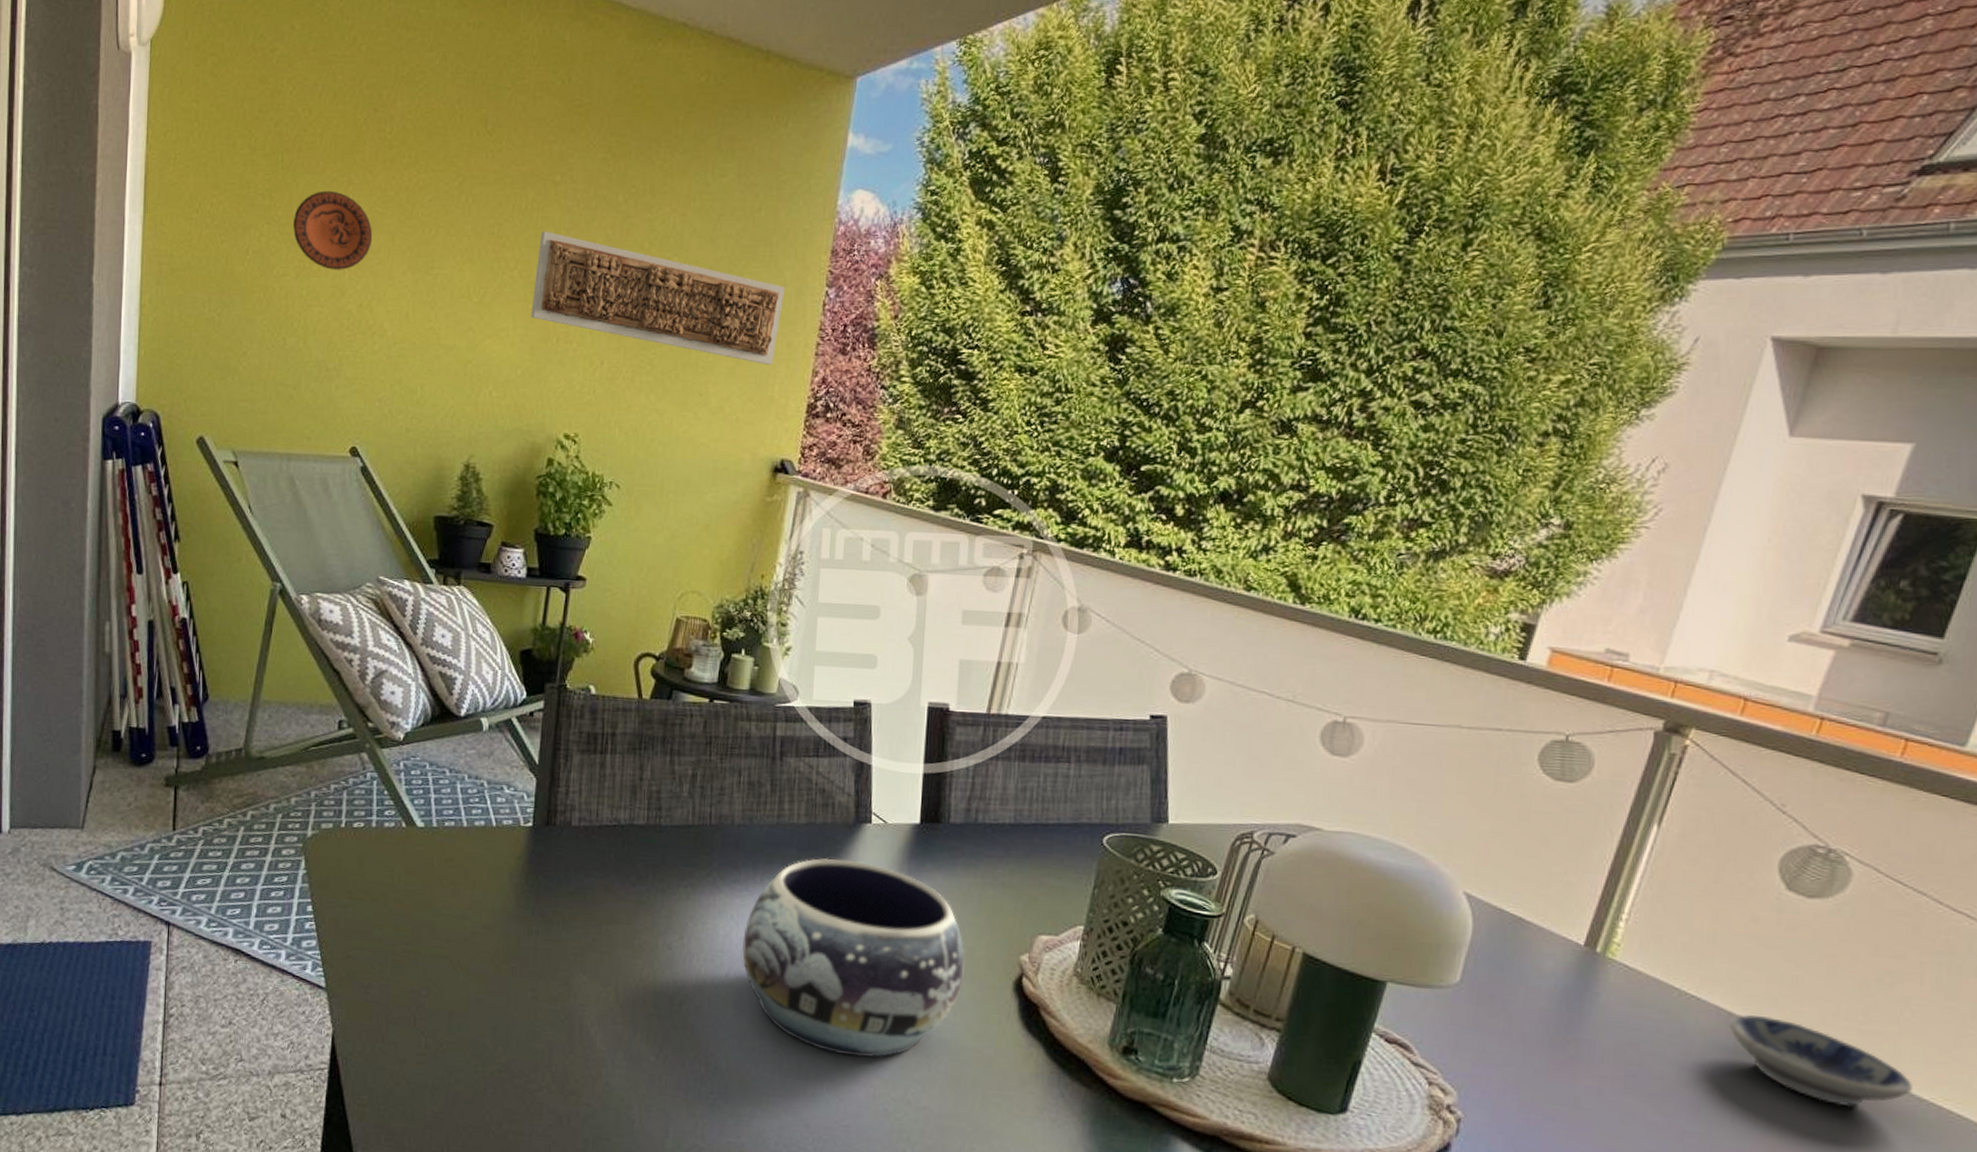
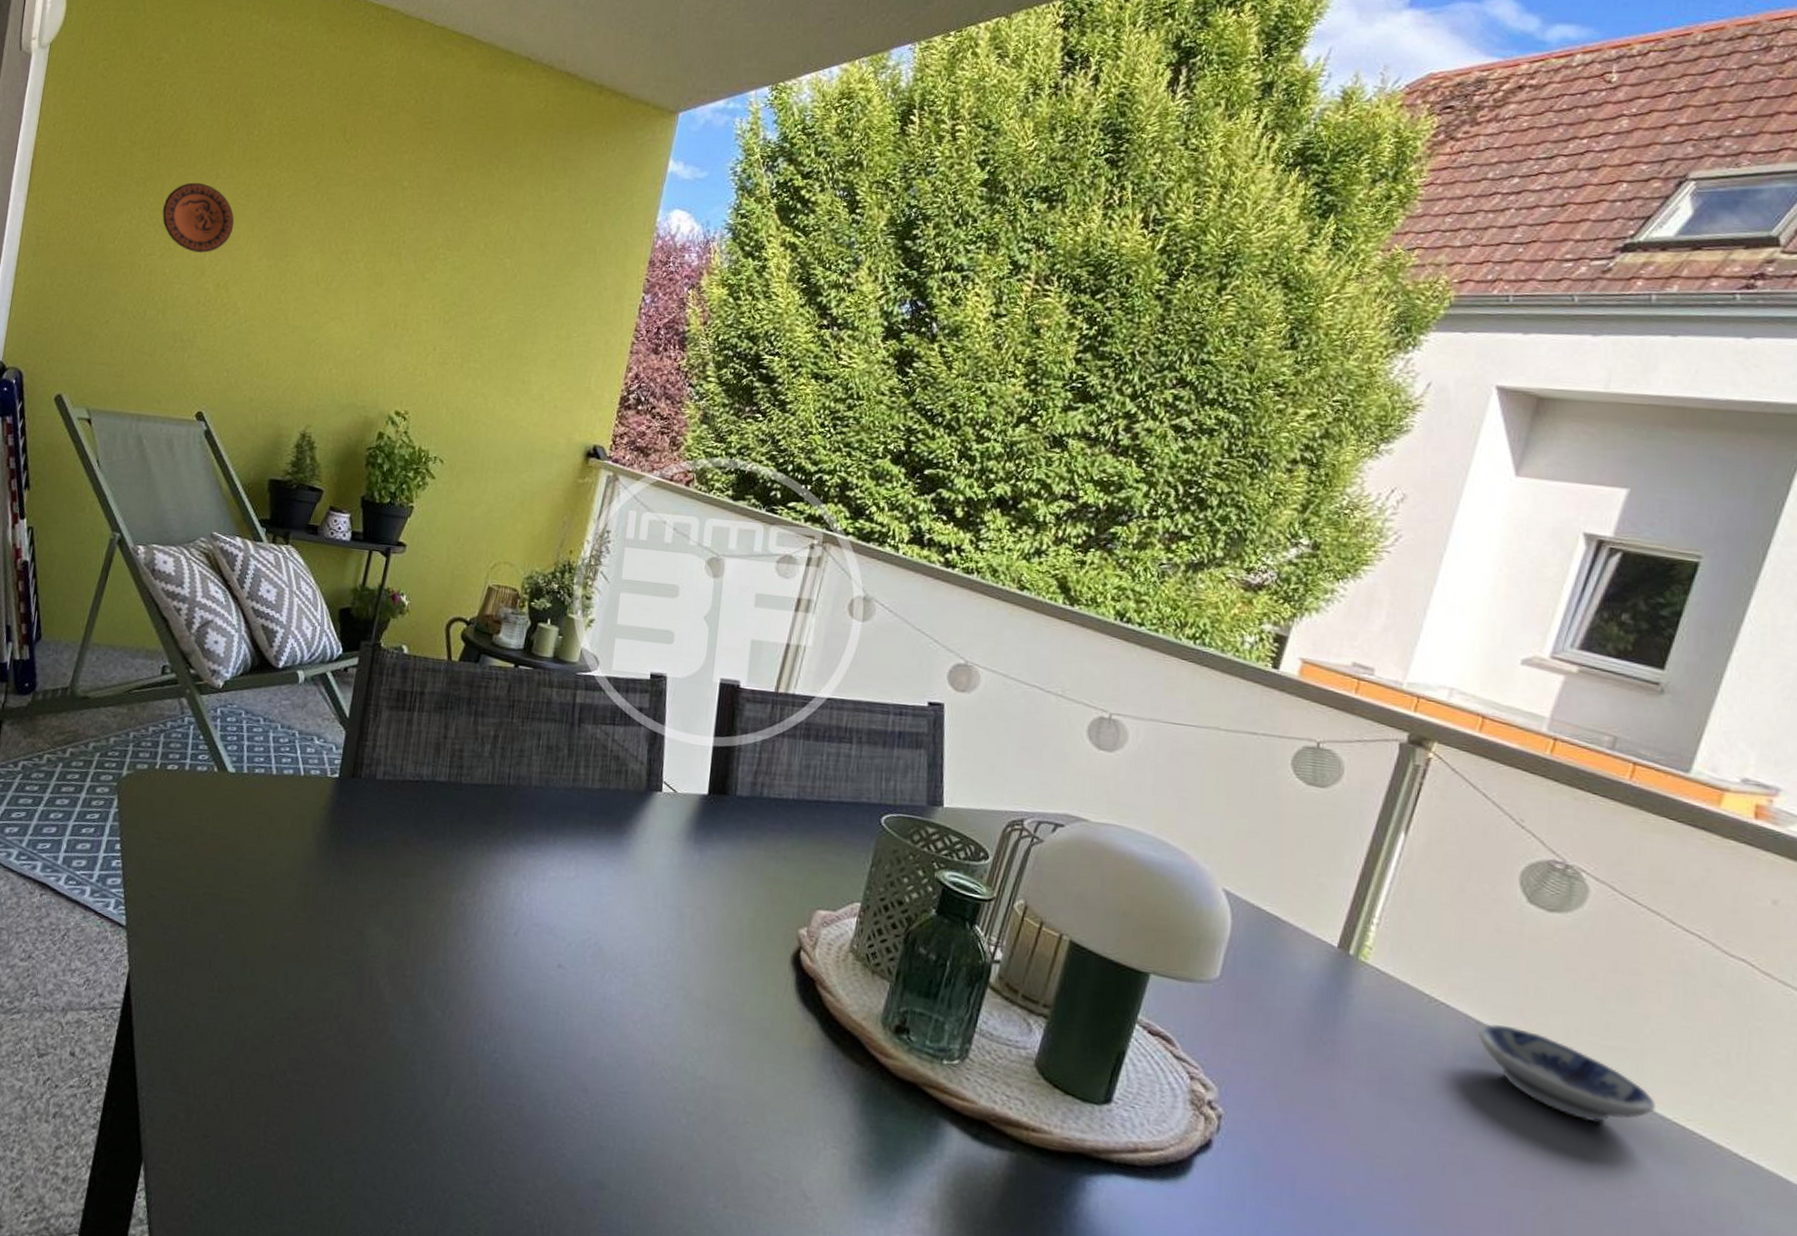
decorative wall panel: present [531,231,785,365] -> none [372,229,606,359]
decorative bowl: present [742,858,965,1058] -> none [532,823,746,1025]

